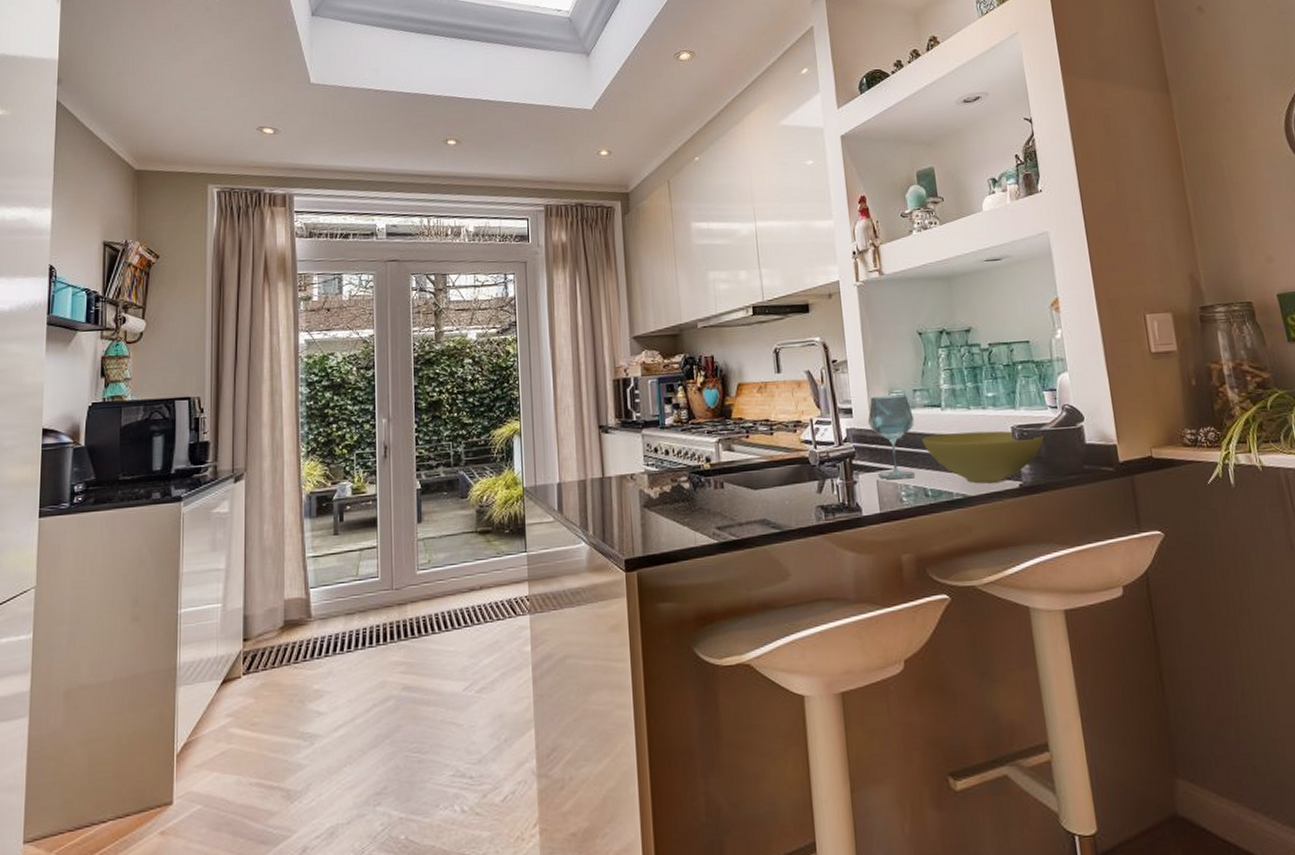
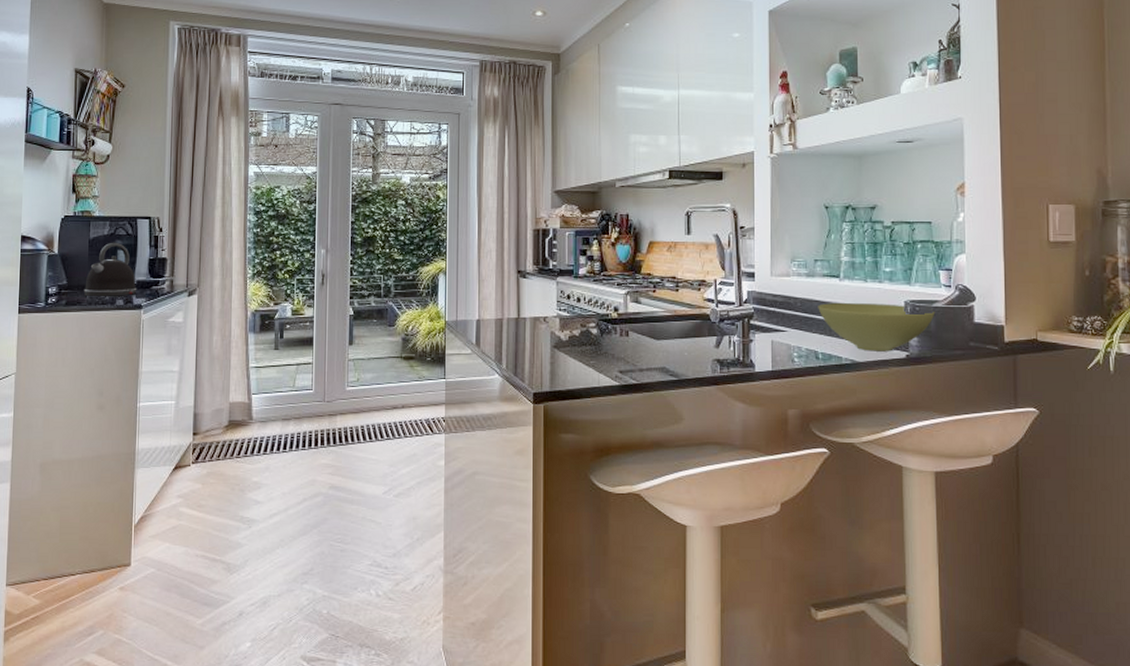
kettle: none [114,428,176,493] -> present [83,242,137,297]
wine glass: present [867,395,915,480] -> none [768,263,812,341]

